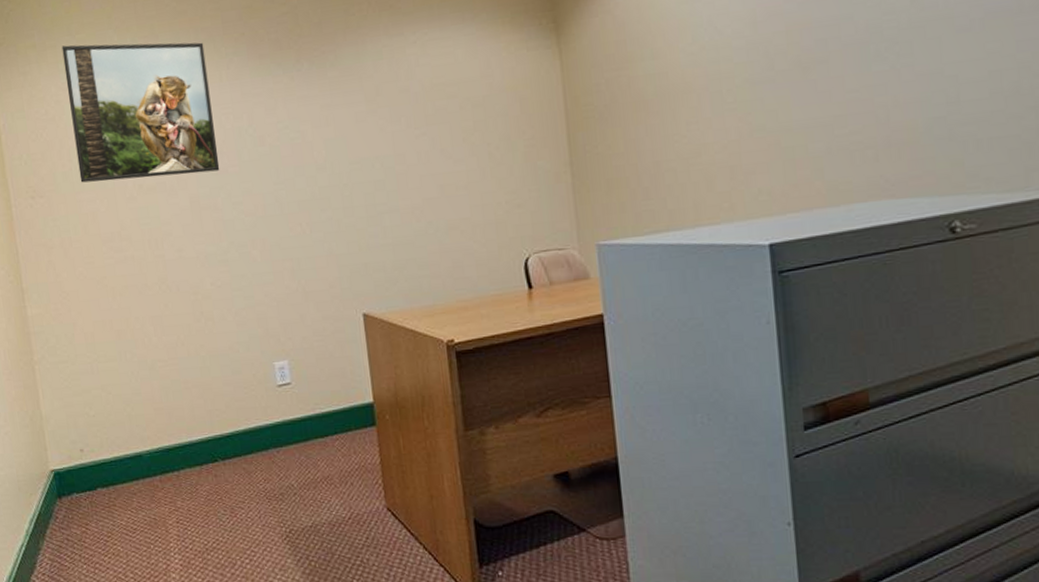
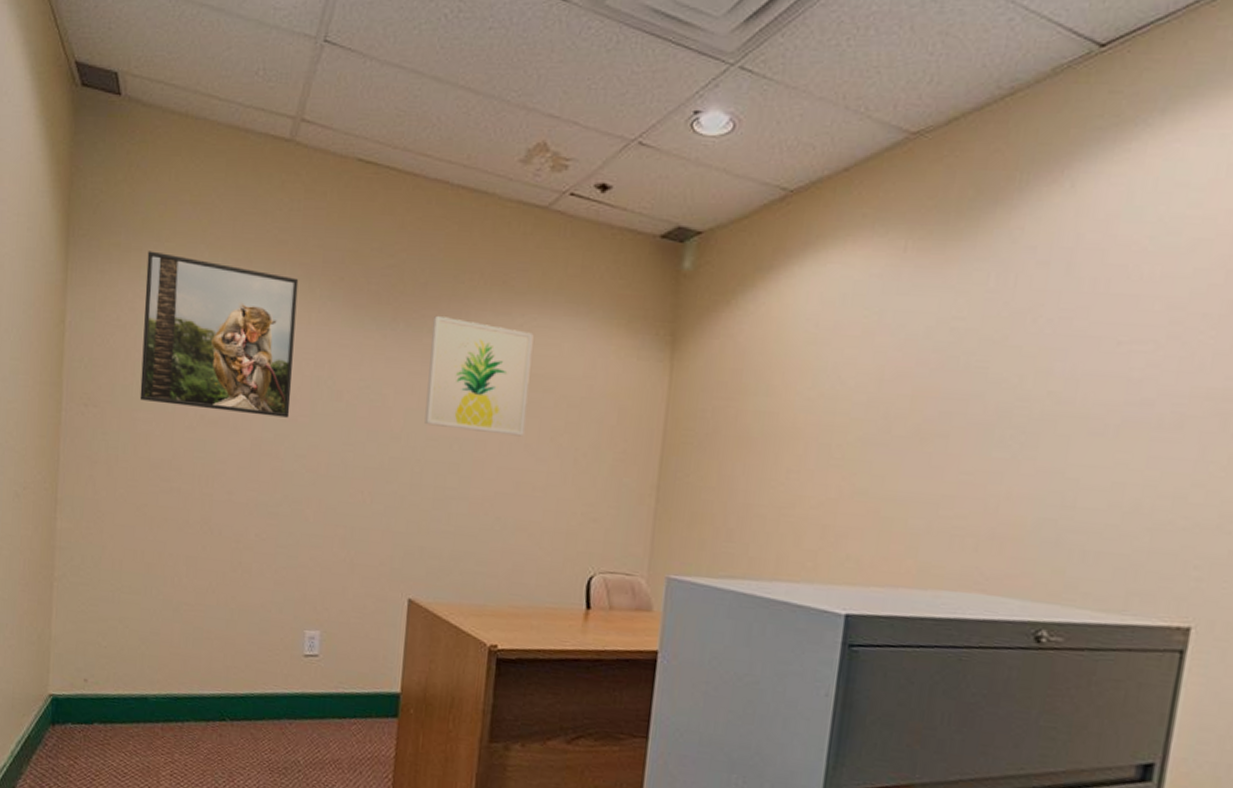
wall art: none [333,46,438,151] -> present [424,315,534,437]

